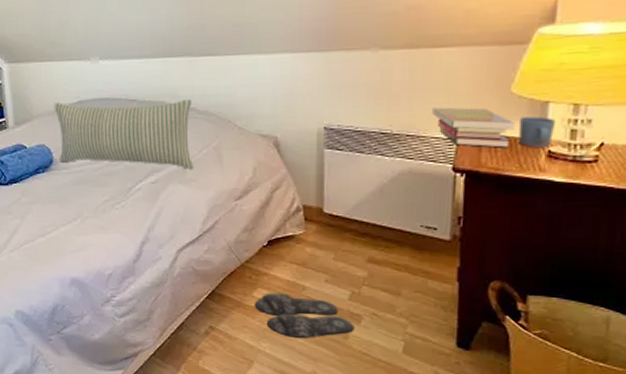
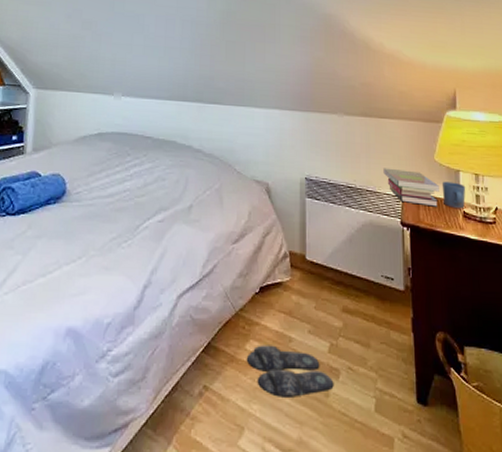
pillow: present [53,99,194,169] -> none [72,133,199,209]

